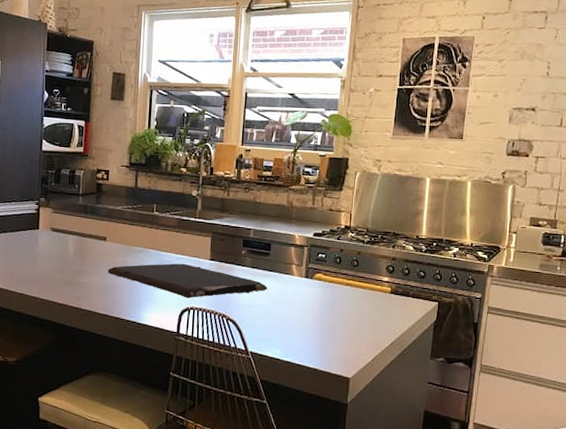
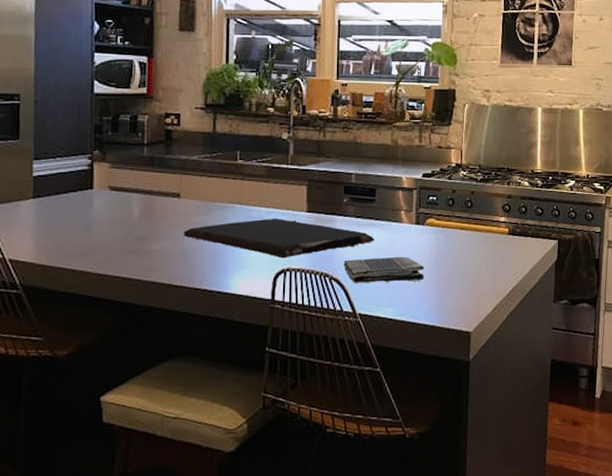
dish towel: none [239,304,311,328] -> present [343,256,424,283]

